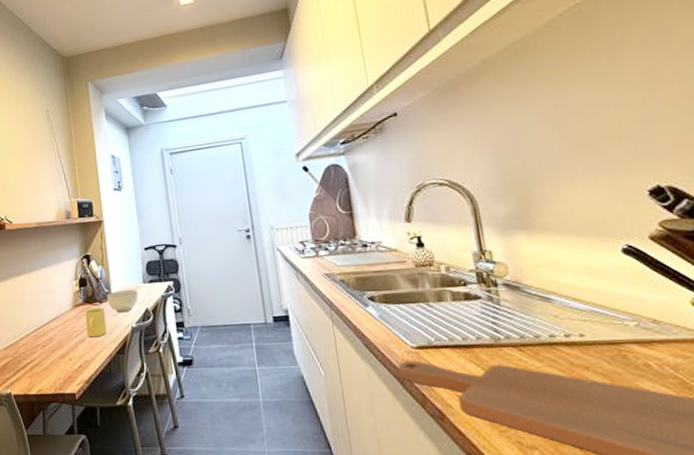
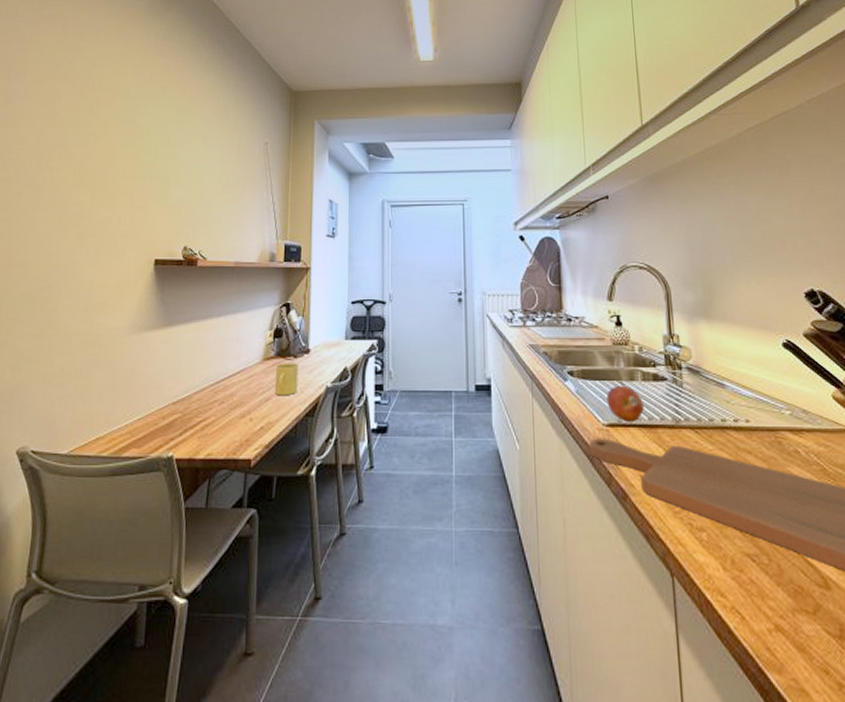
bowl: present [106,290,139,313] -> none [303,346,338,370]
fruit: none [413,307,457,344] -> present [606,385,644,423]

